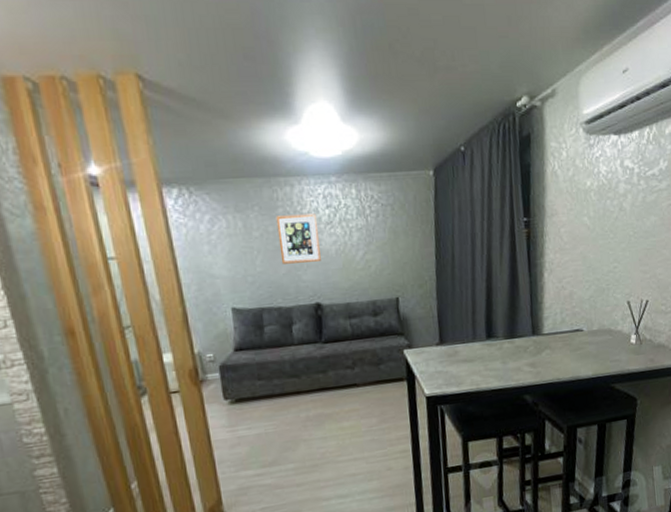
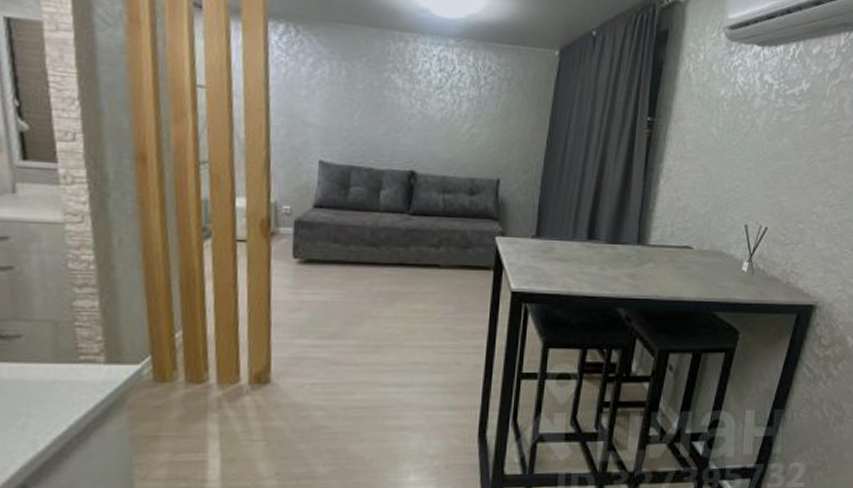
wall art: present [275,213,321,264] -> none [381,71,428,126]

